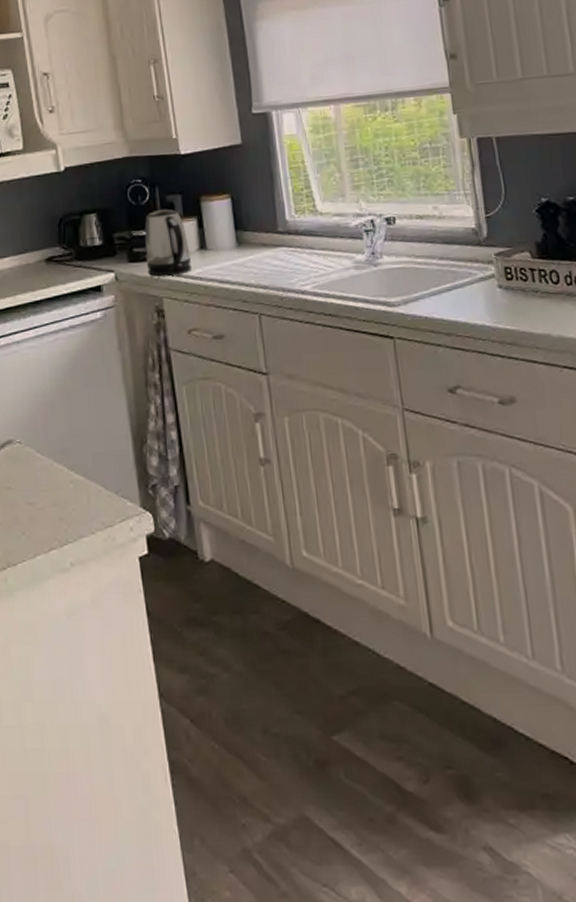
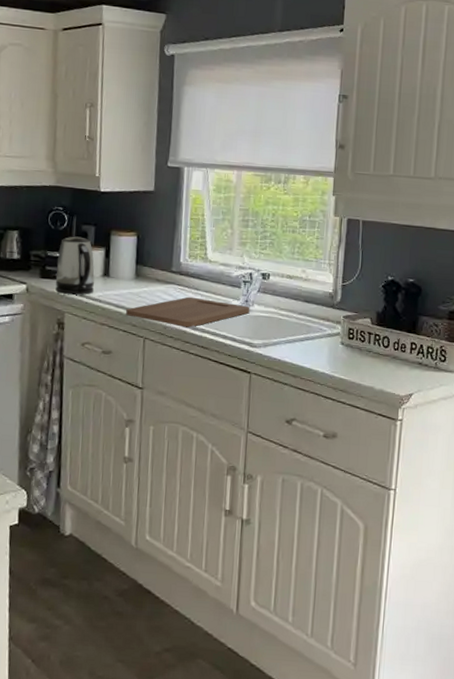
cutting board: none [233,258,380,295] -> present [126,296,250,328]

